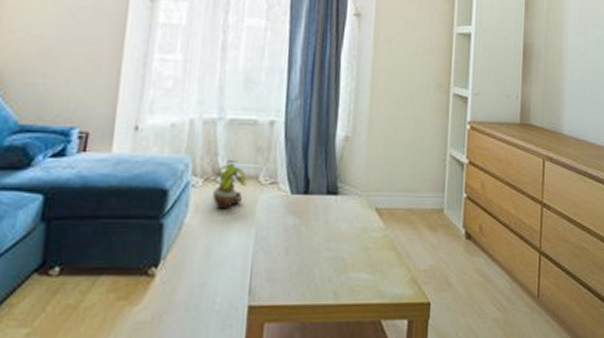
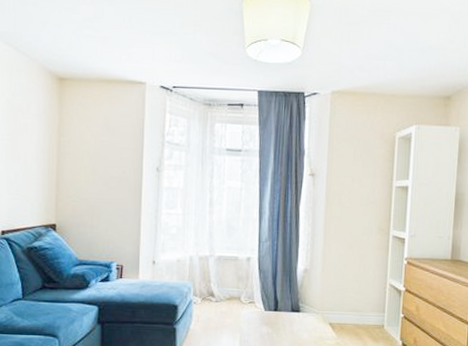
potted plant: present [213,159,247,209] -> none [208,285,232,320]

